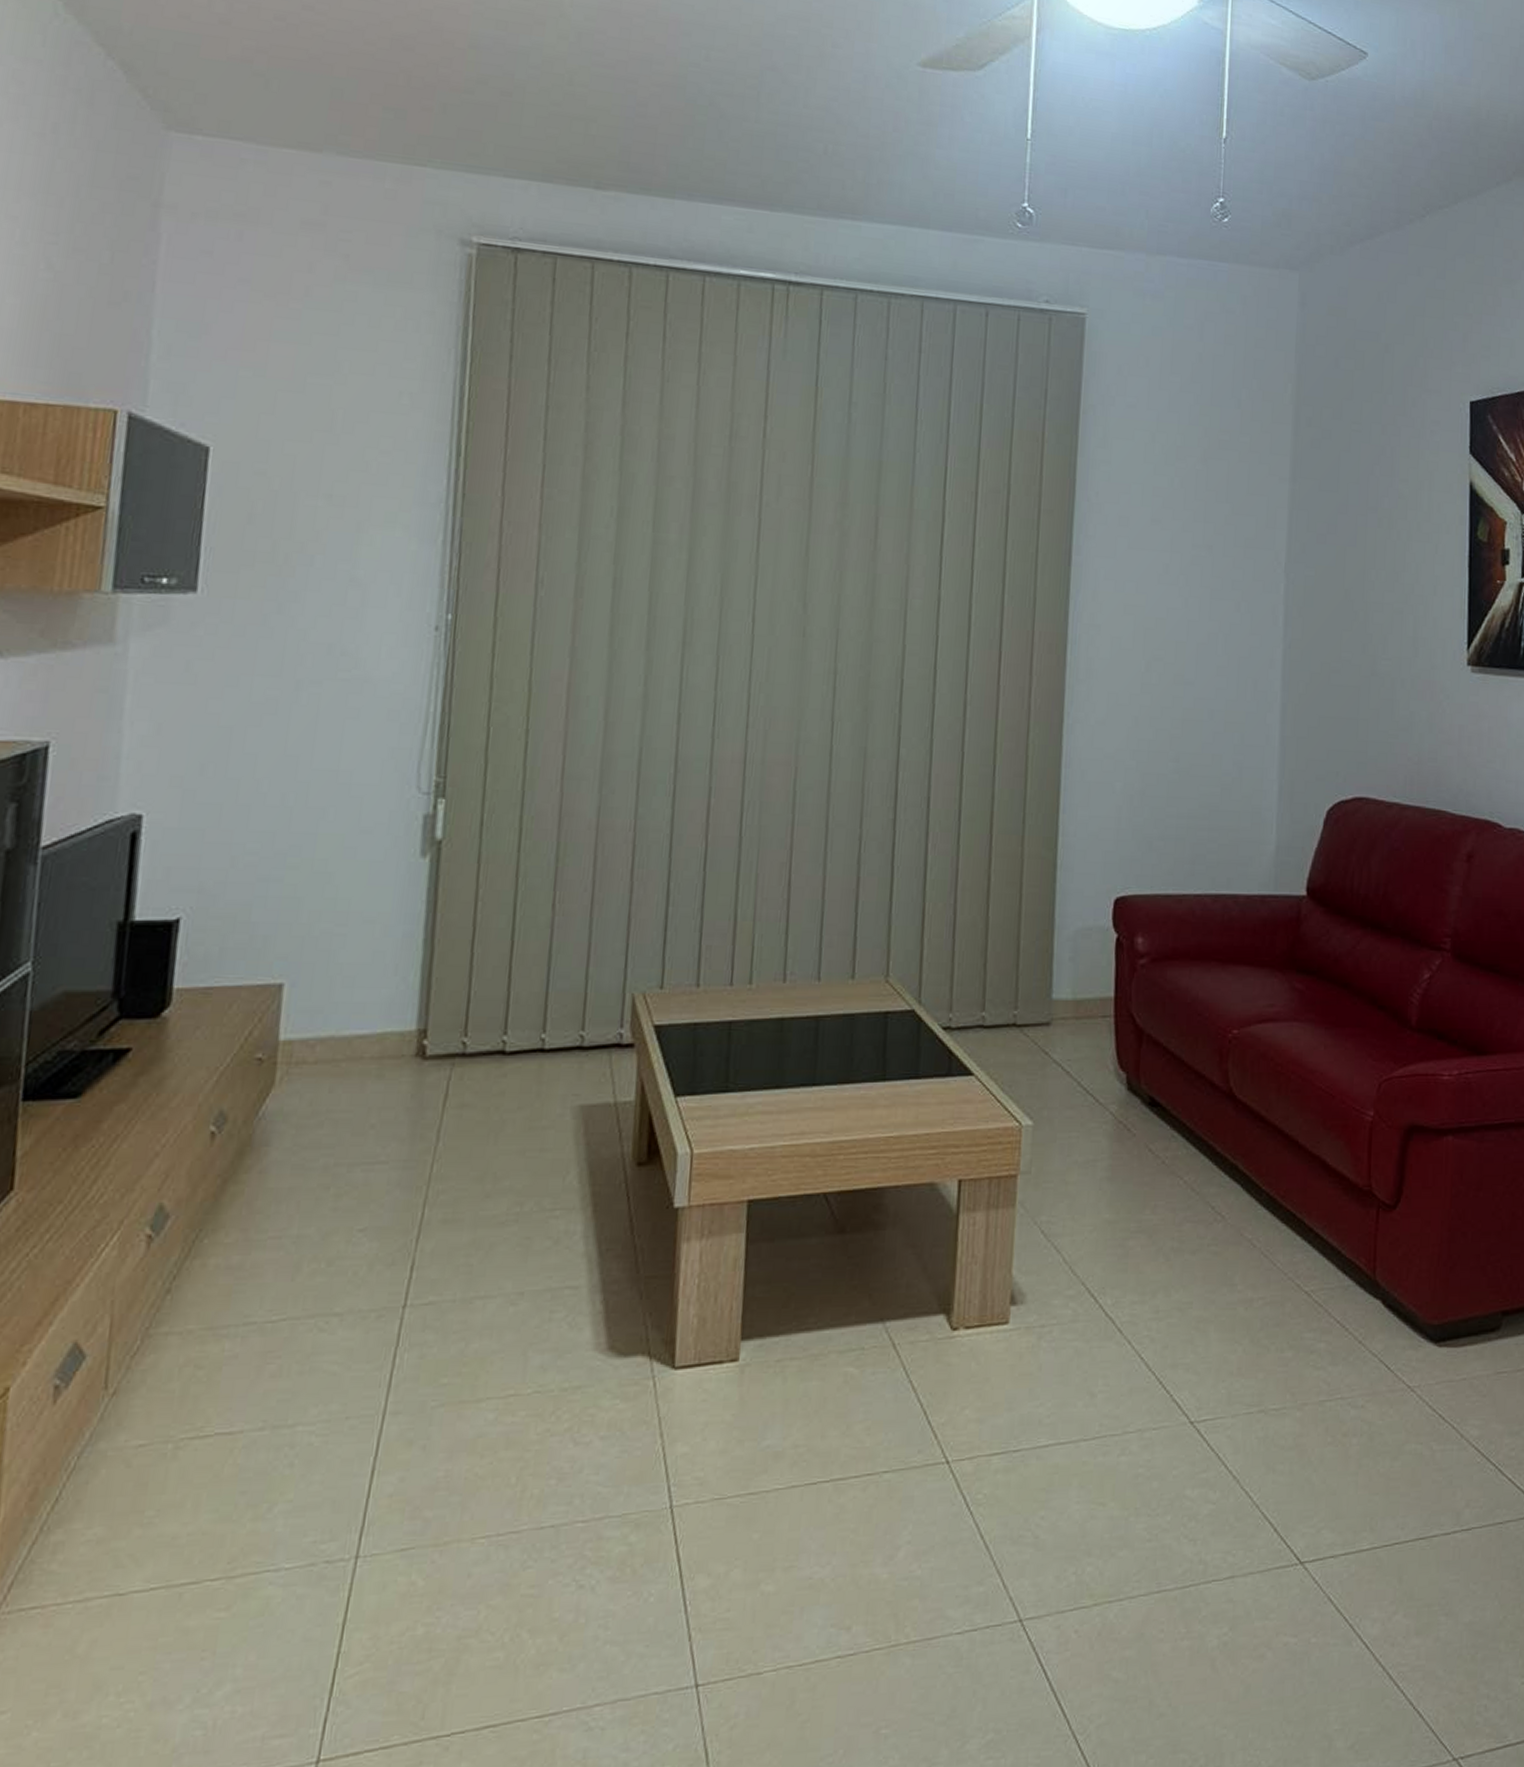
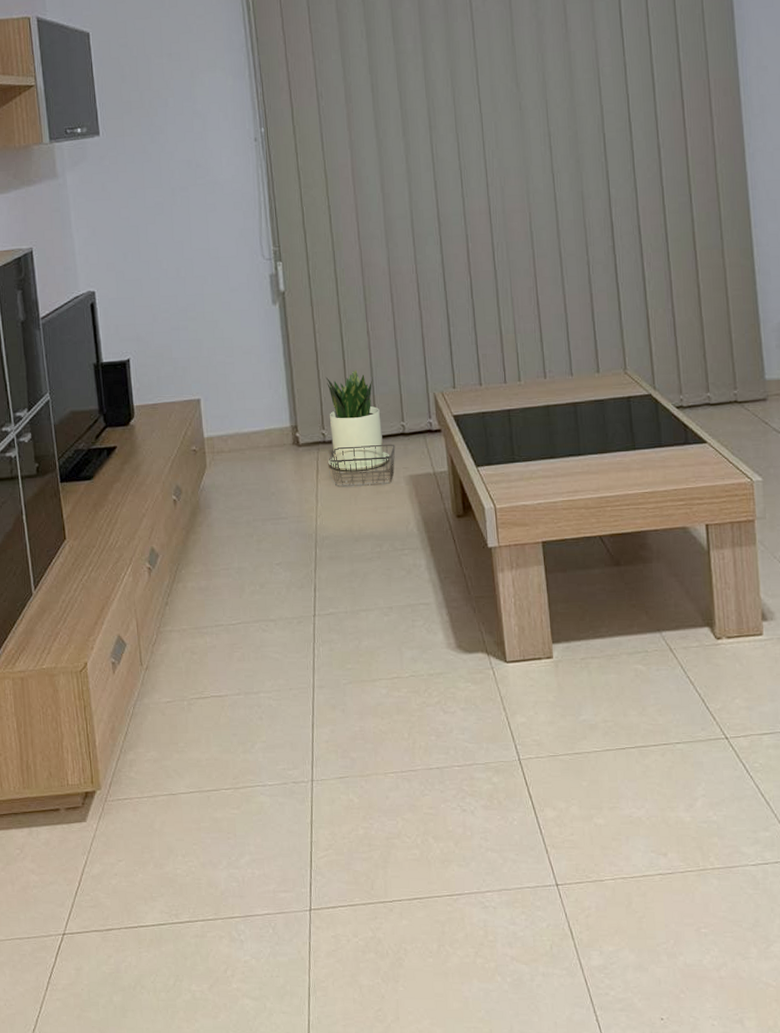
planter: none [464,955,557,1097] -> present [325,369,390,471]
basket: none [466,1060,567,1120] -> present [329,444,396,488]

